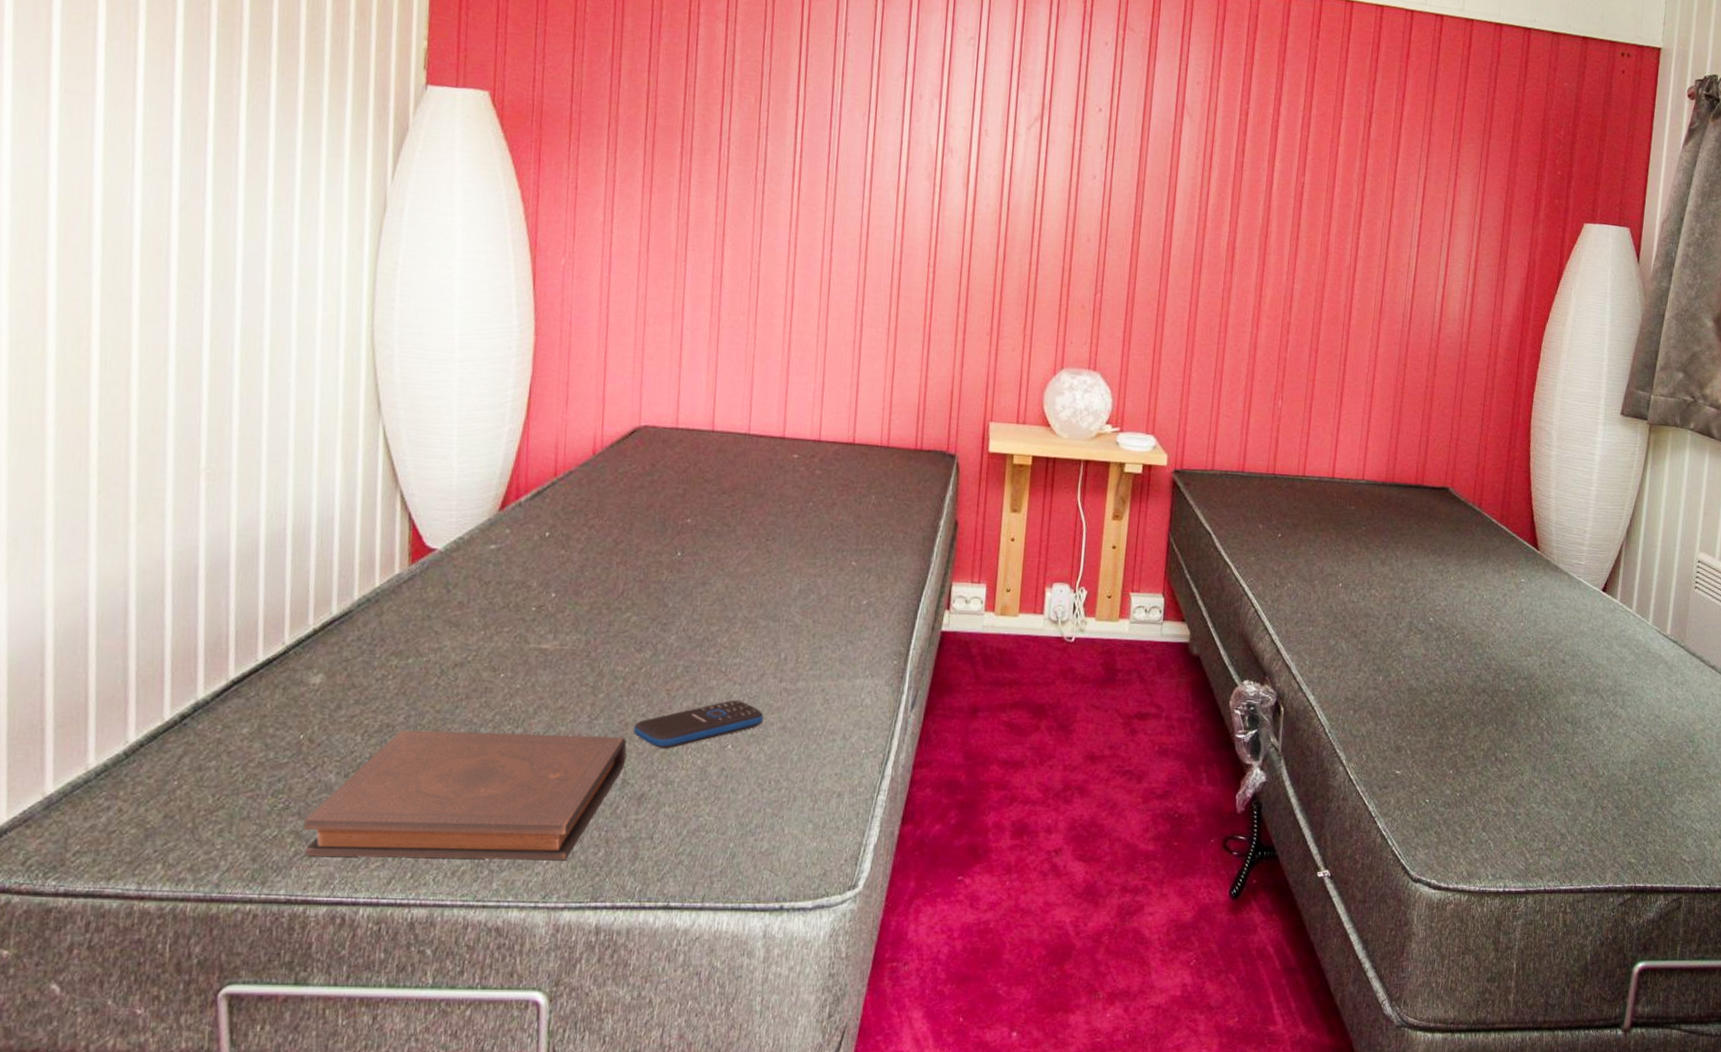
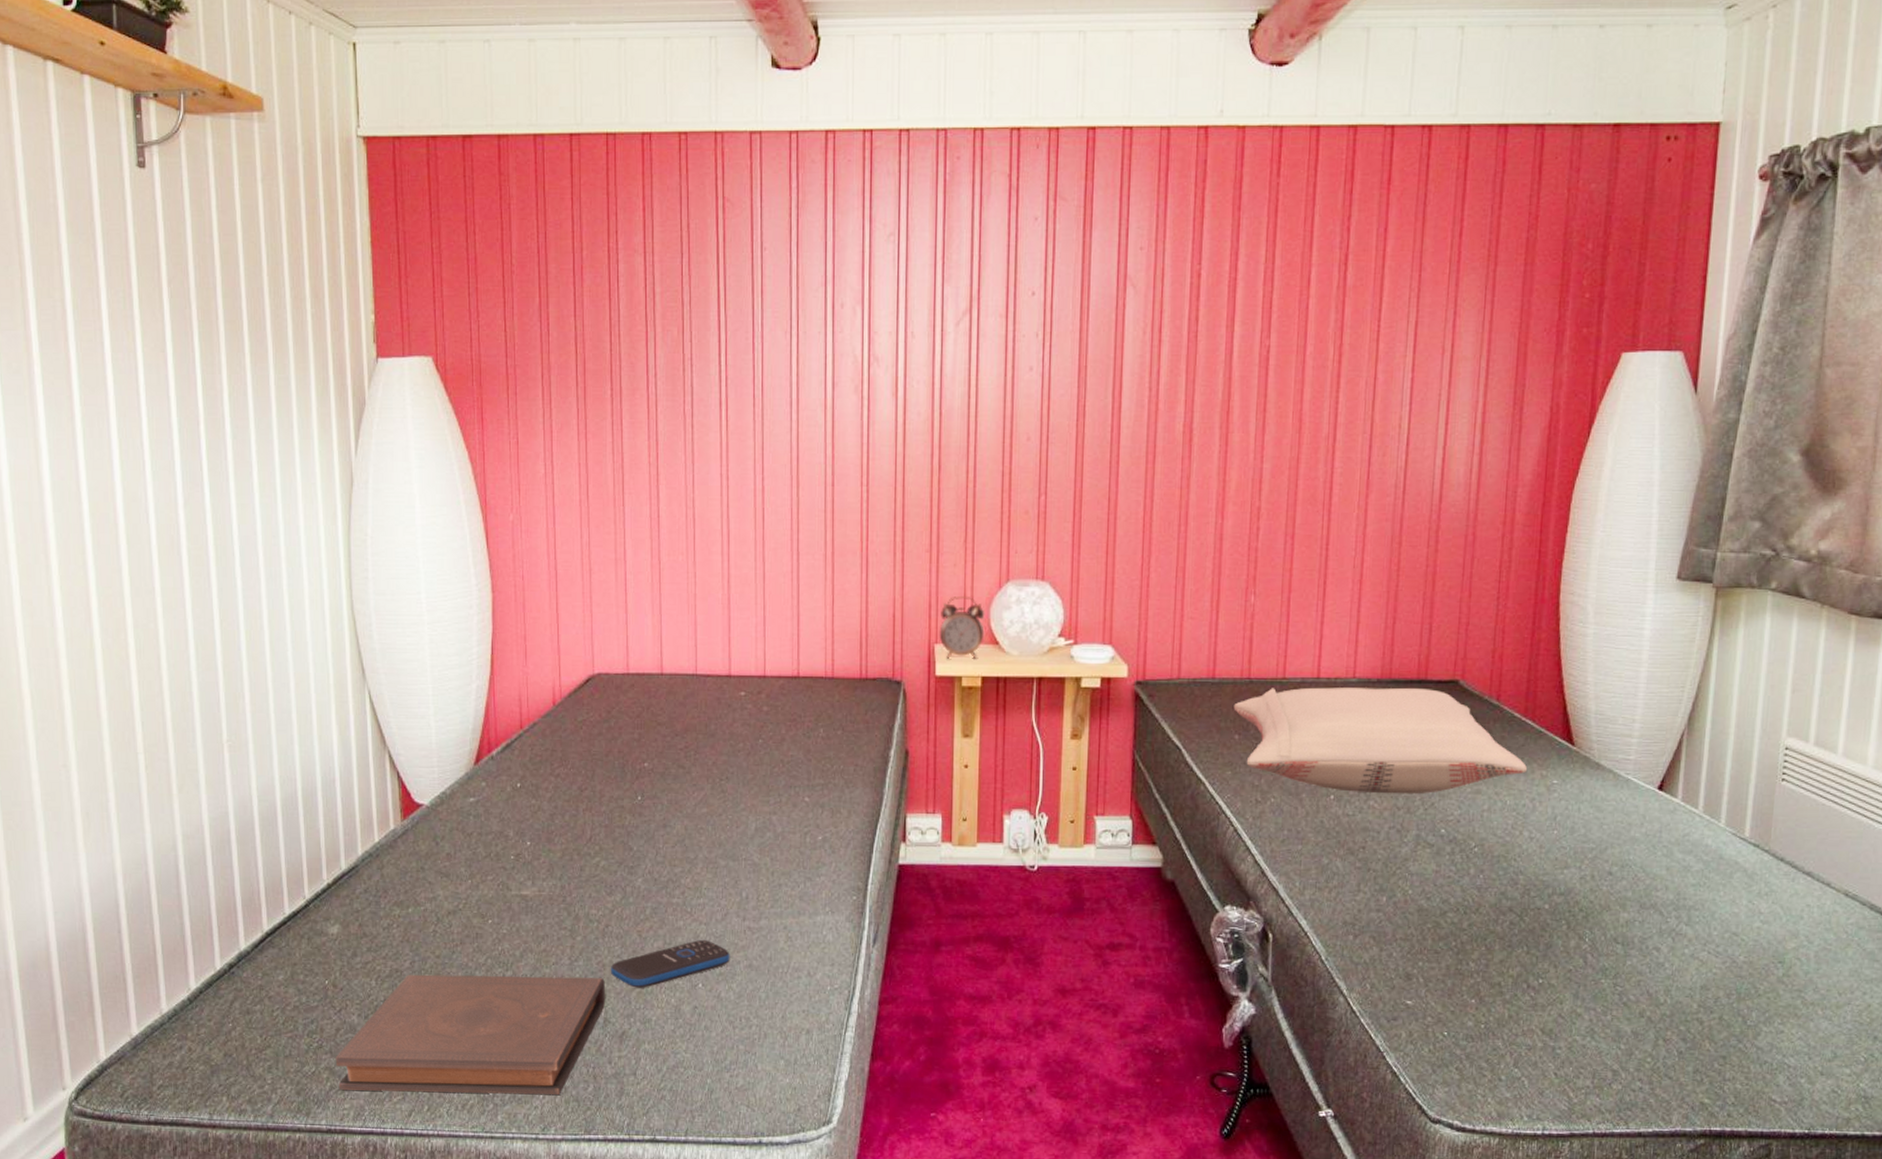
alarm clock: none [994,378,1039,439] -> present [939,595,985,659]
pillow: none [1259,484,1501,586] -> present [1233,687,1527,795]

